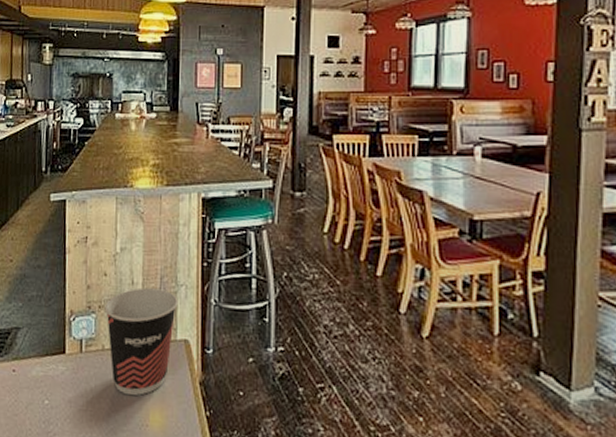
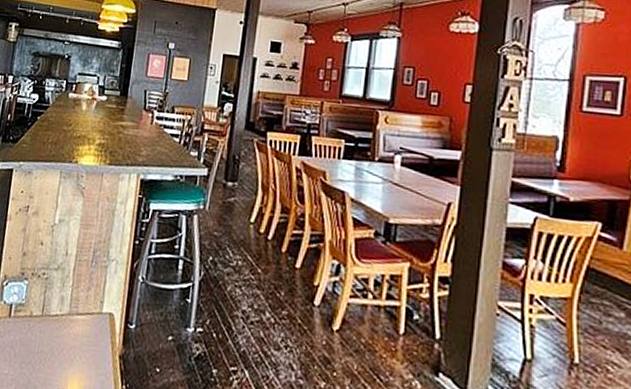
cup: present [104,288,178,396] -> none [36,259,108,364]

